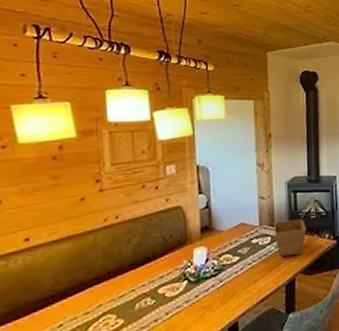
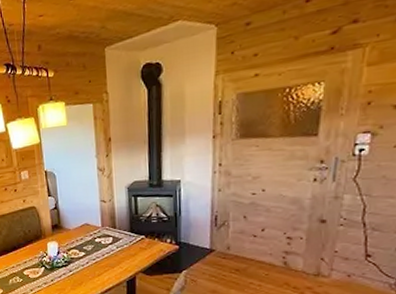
flower pot: present [274,218,306,256] -> none [115,222,147,256]

